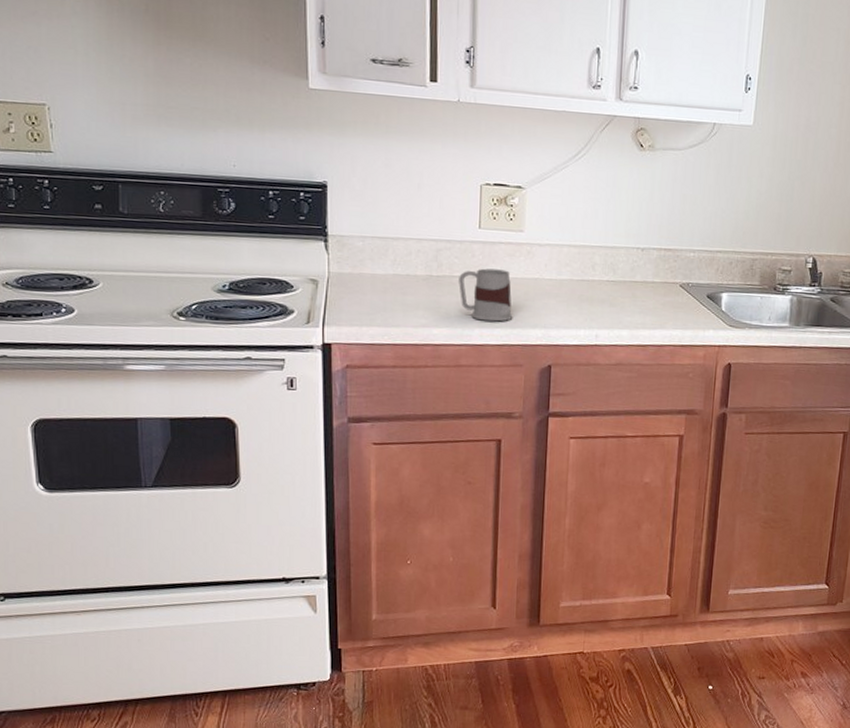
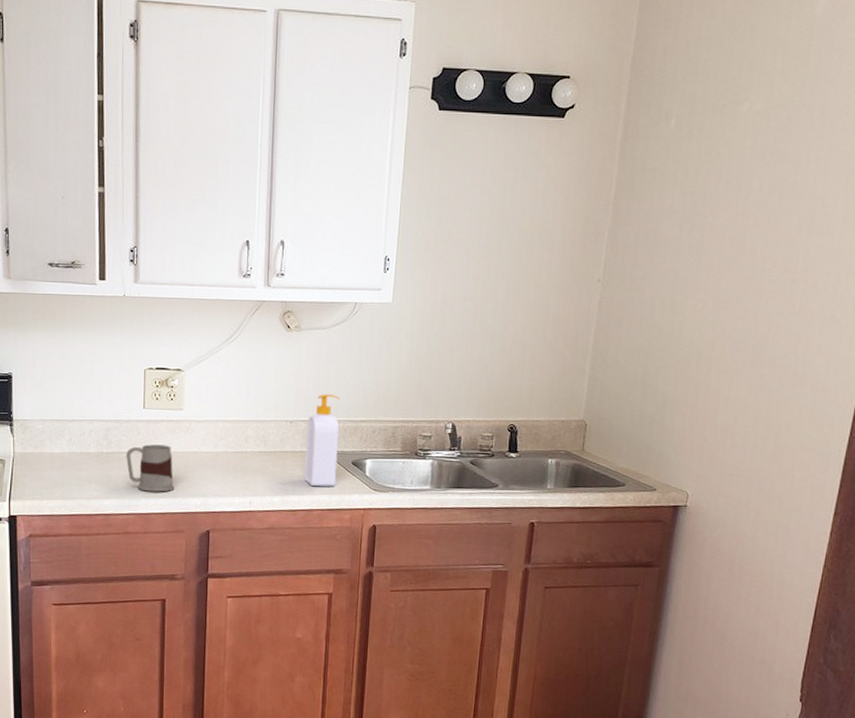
soap bottle: none [656,220,695,321] -> present [304,394,340,487]

